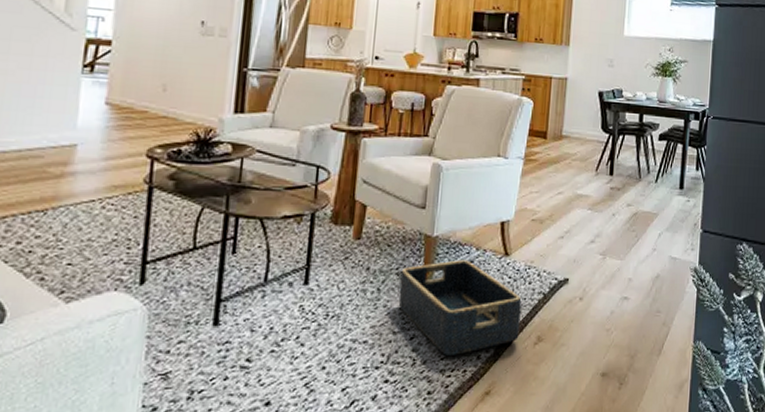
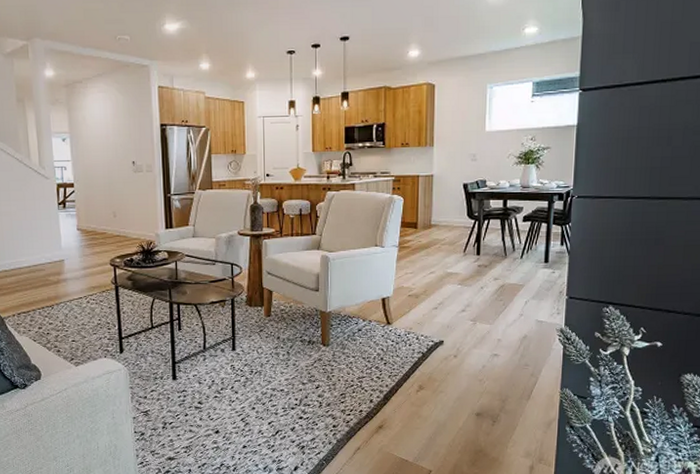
basket: present [398,260,522,355] -> none [304,329,404,400]

